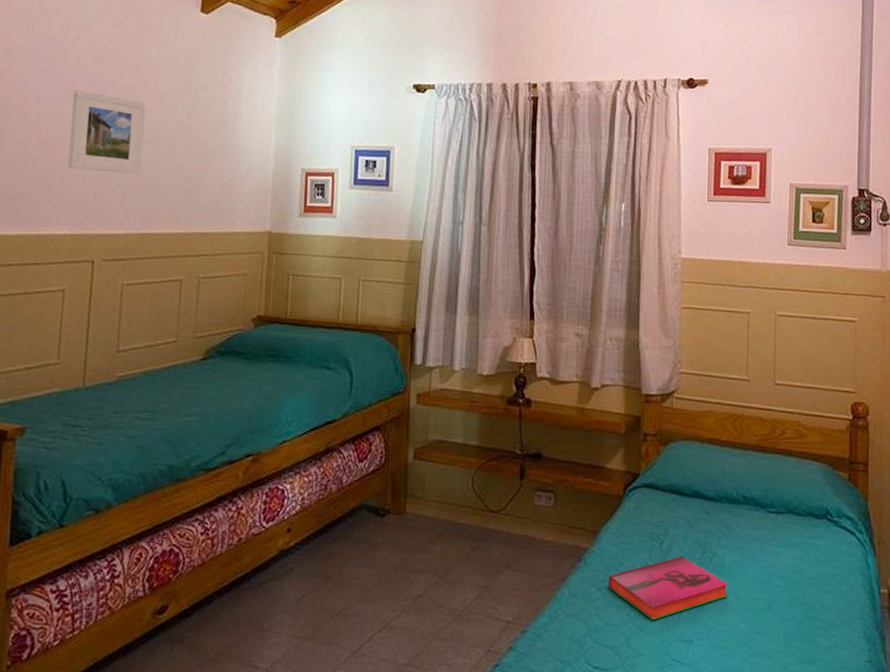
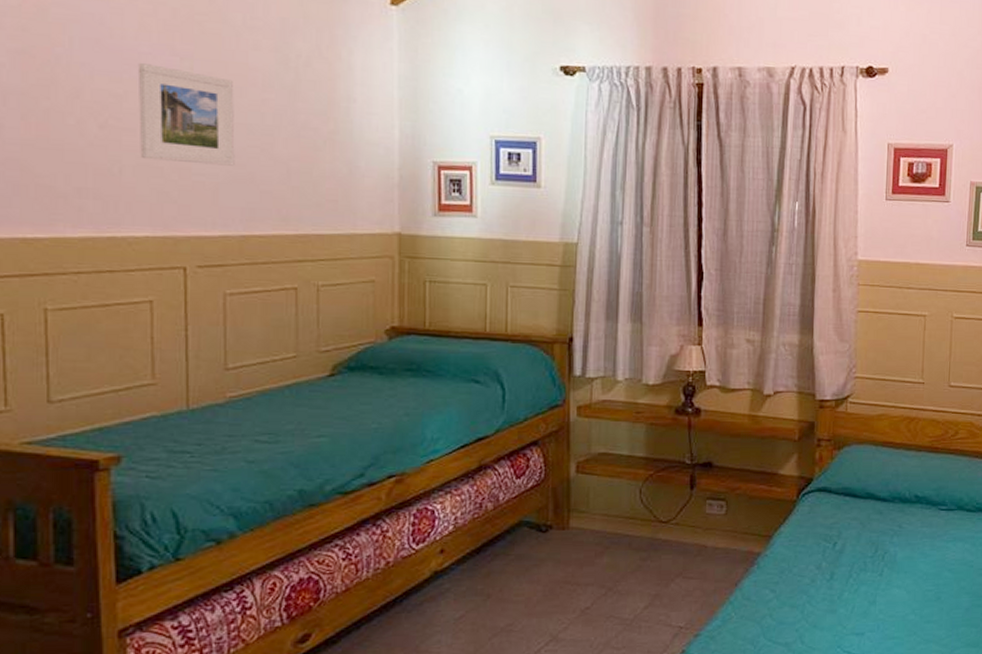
hardback book: present [609,555,728,621] -> none [782,554,899,618]

